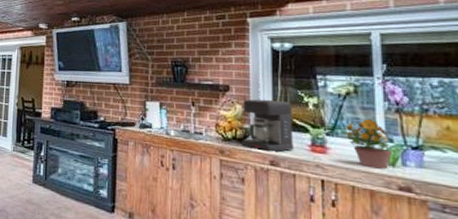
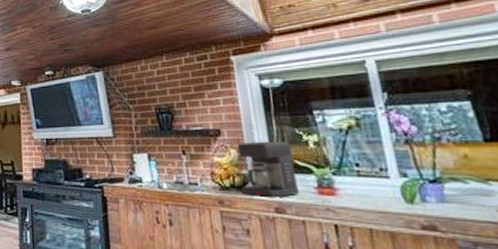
flowerpot: present [346,118,392,170] -> none [353,152,408,207]

